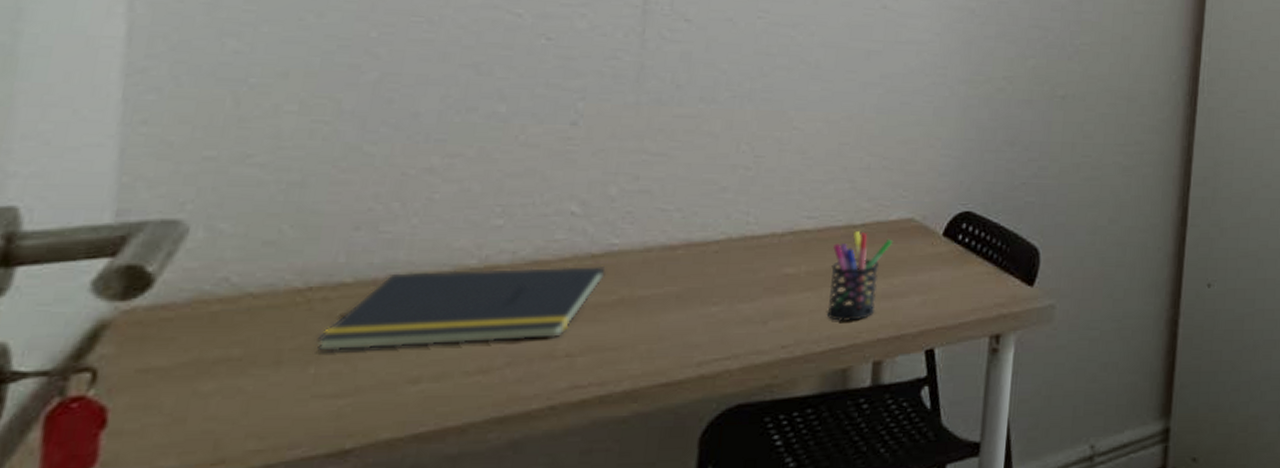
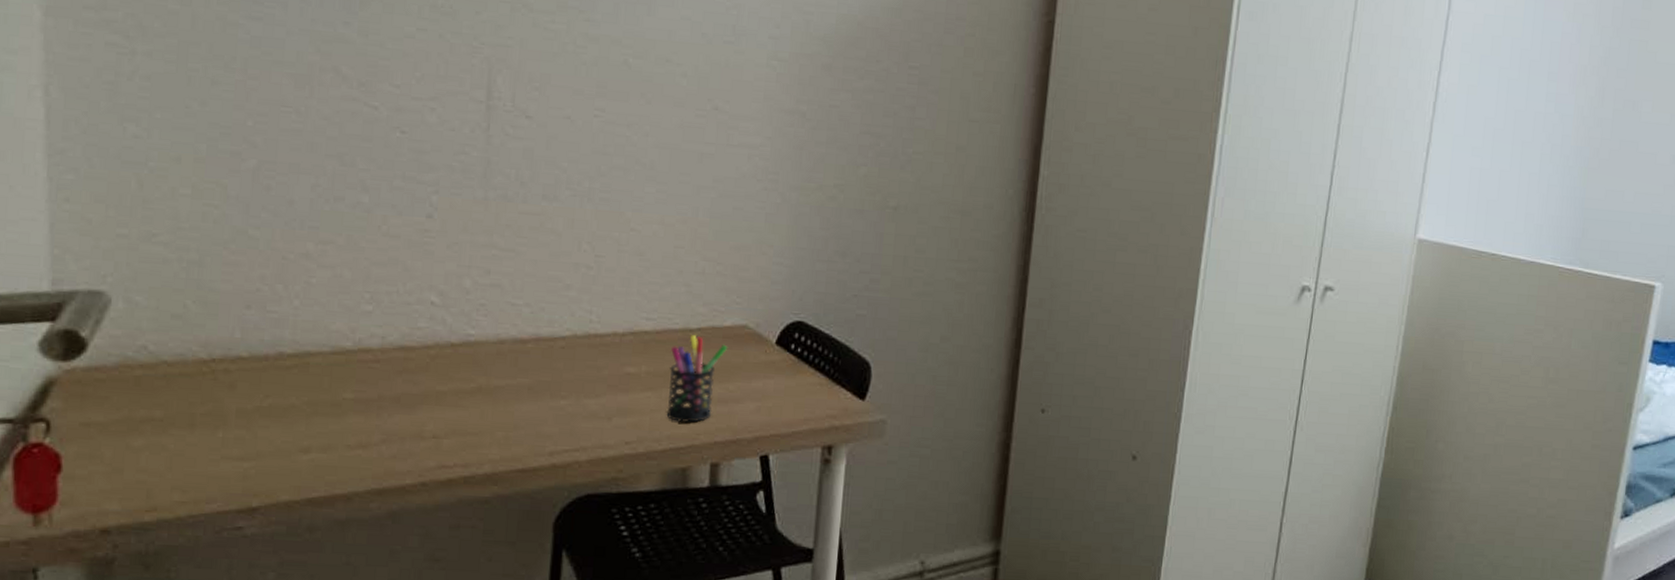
notepad: present [317,265,606,351] -> none [222,349,464,420]

